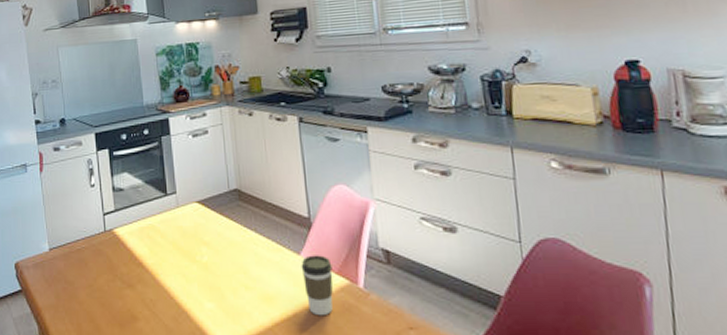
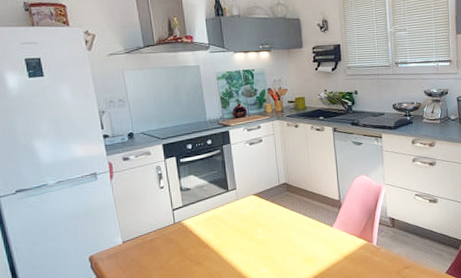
coffee cup: present [301,255,333,316] -> none [333,225,356,268]

